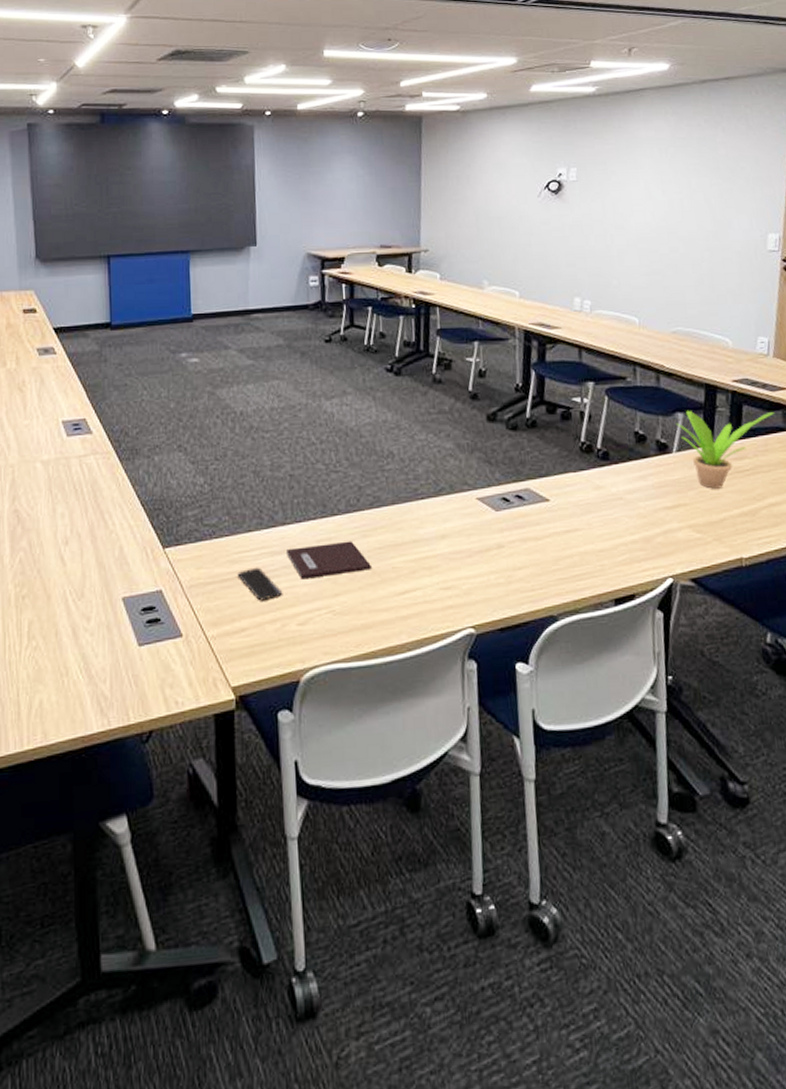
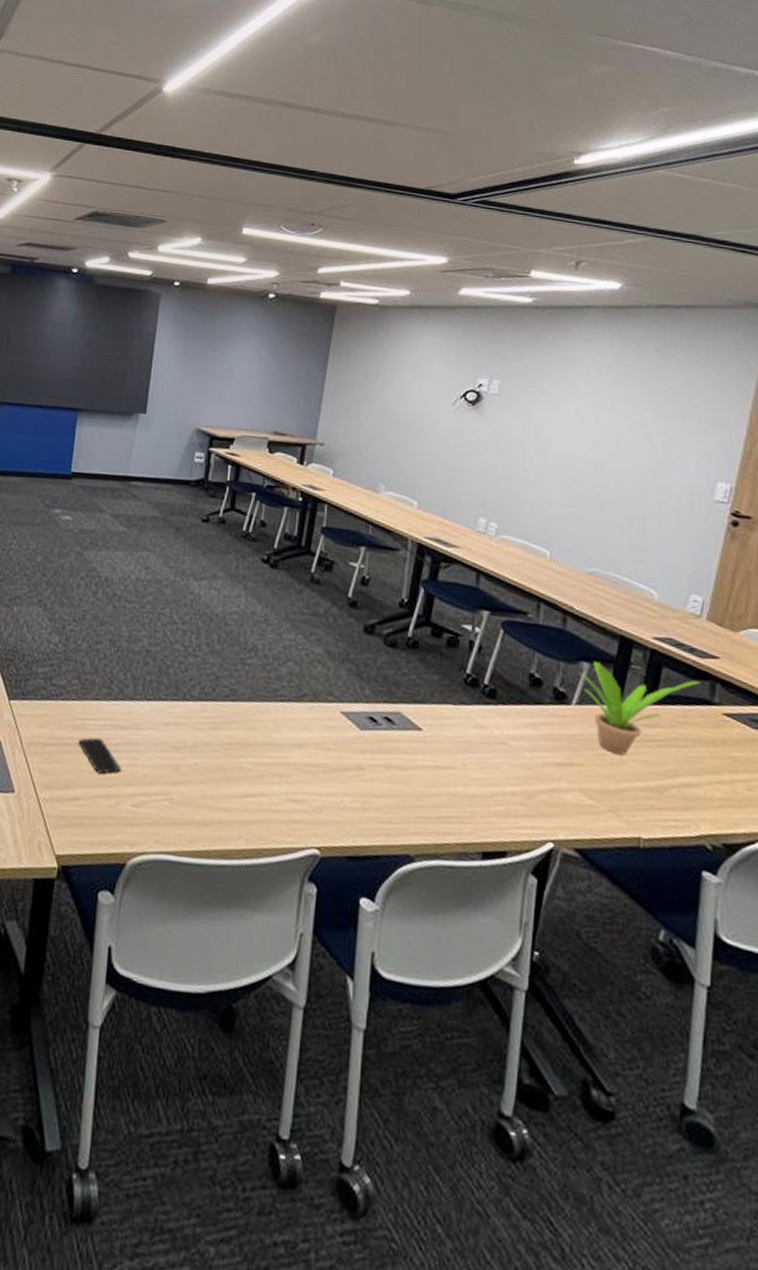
notebook: present [287,541,371,579] -> none [131,725,218,765]

